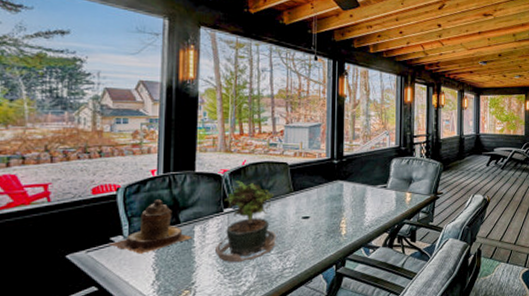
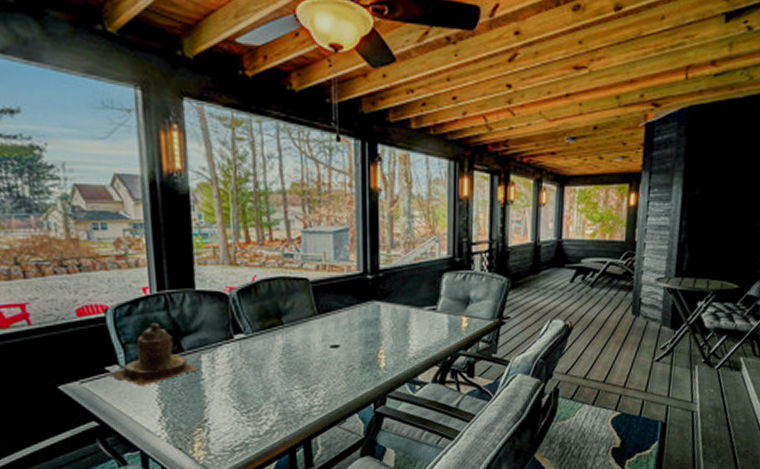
potted plant: present [214,181,278,263] -> none [227,301,301,399]

